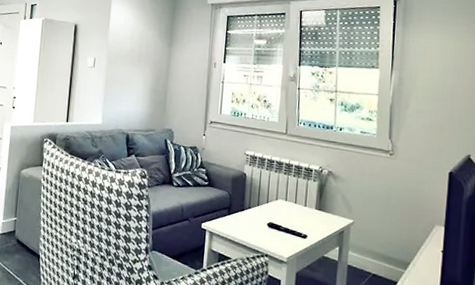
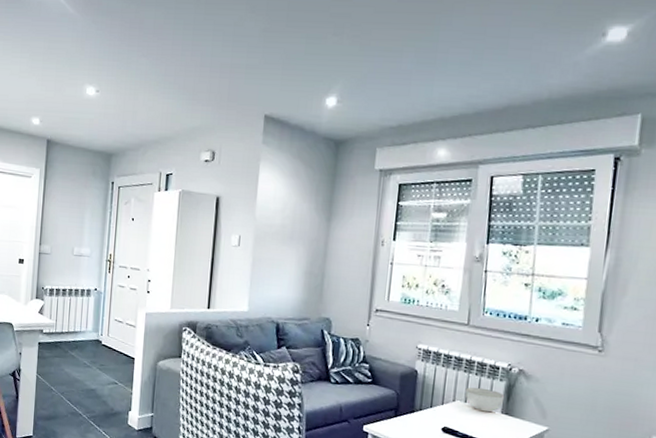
bowl: none [285,187,318,209] -> present [465,387,505,413]

